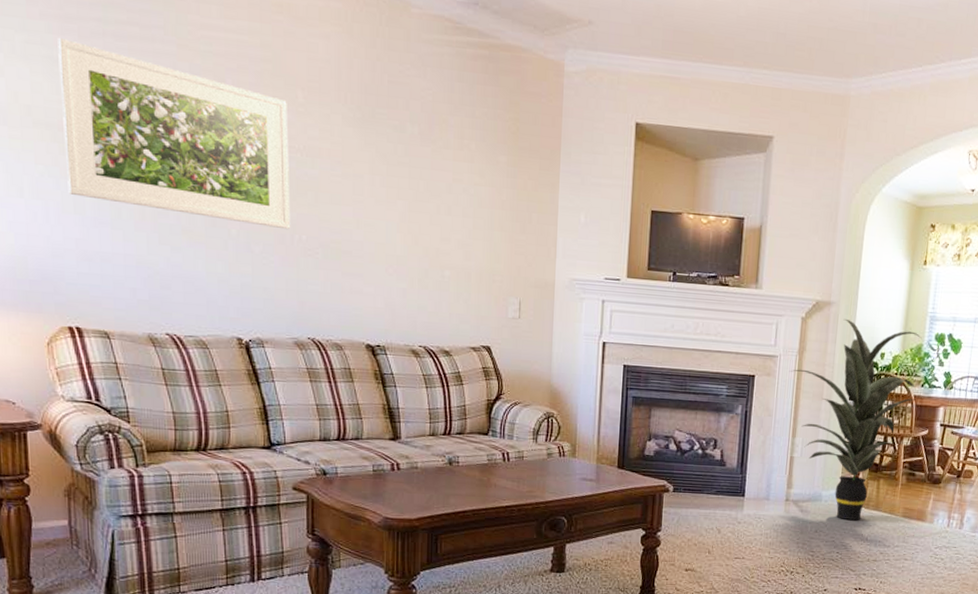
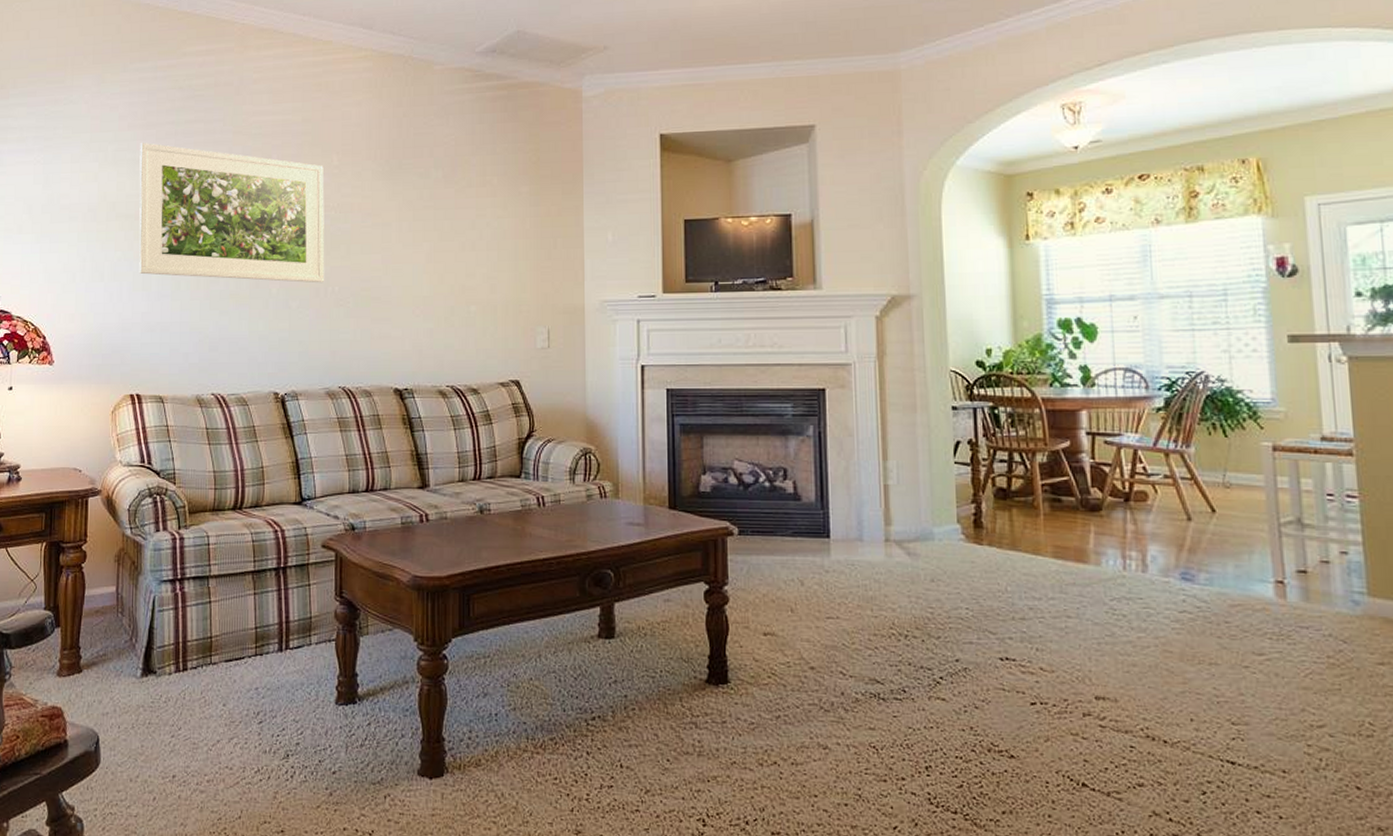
indoor plant: present [790,318,922,521] -> none [869,312,1045,565]

